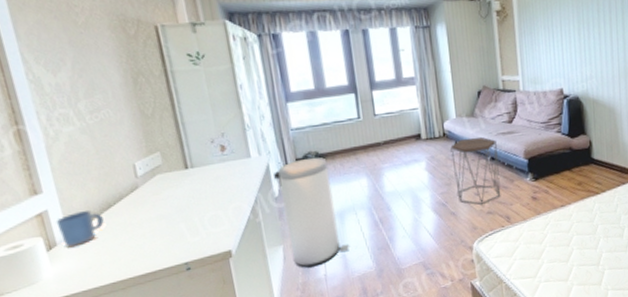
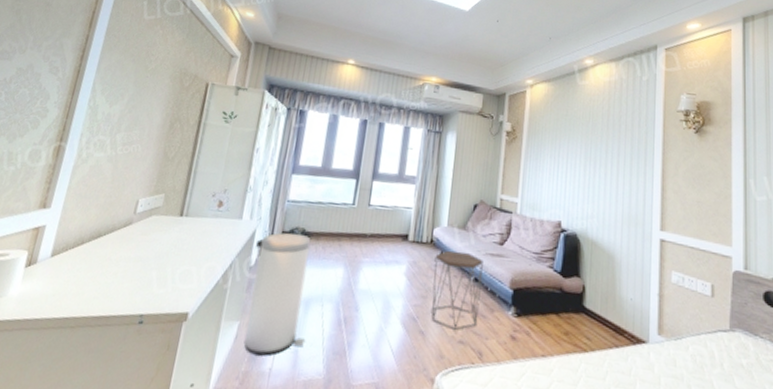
mug: present [55,210,104,248] -> none [43,234,89,269]

